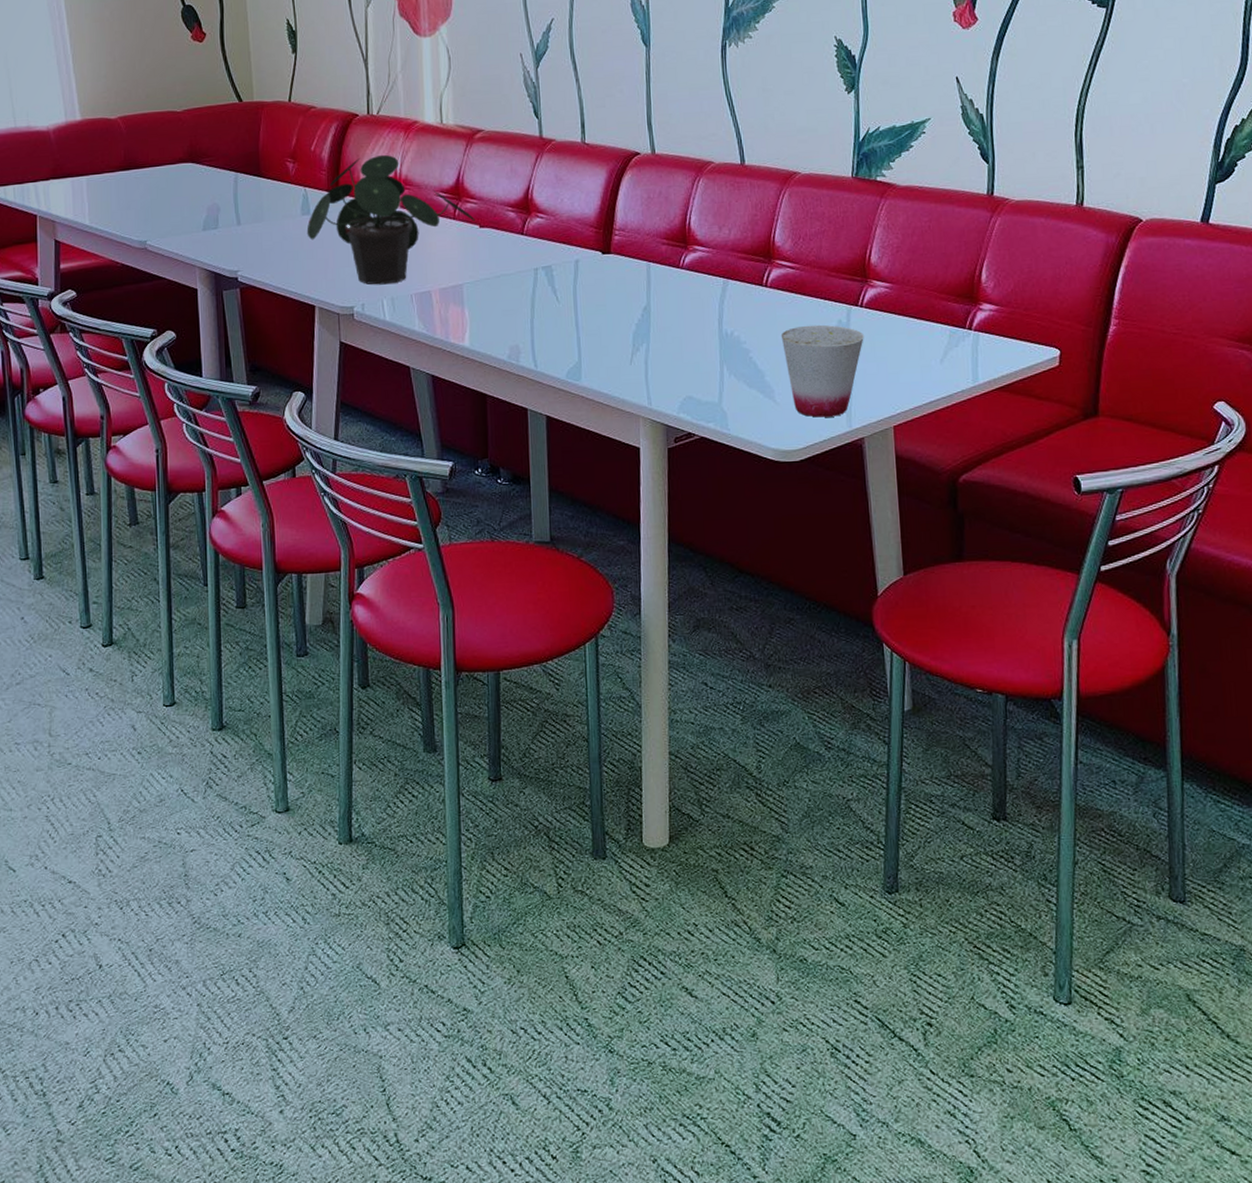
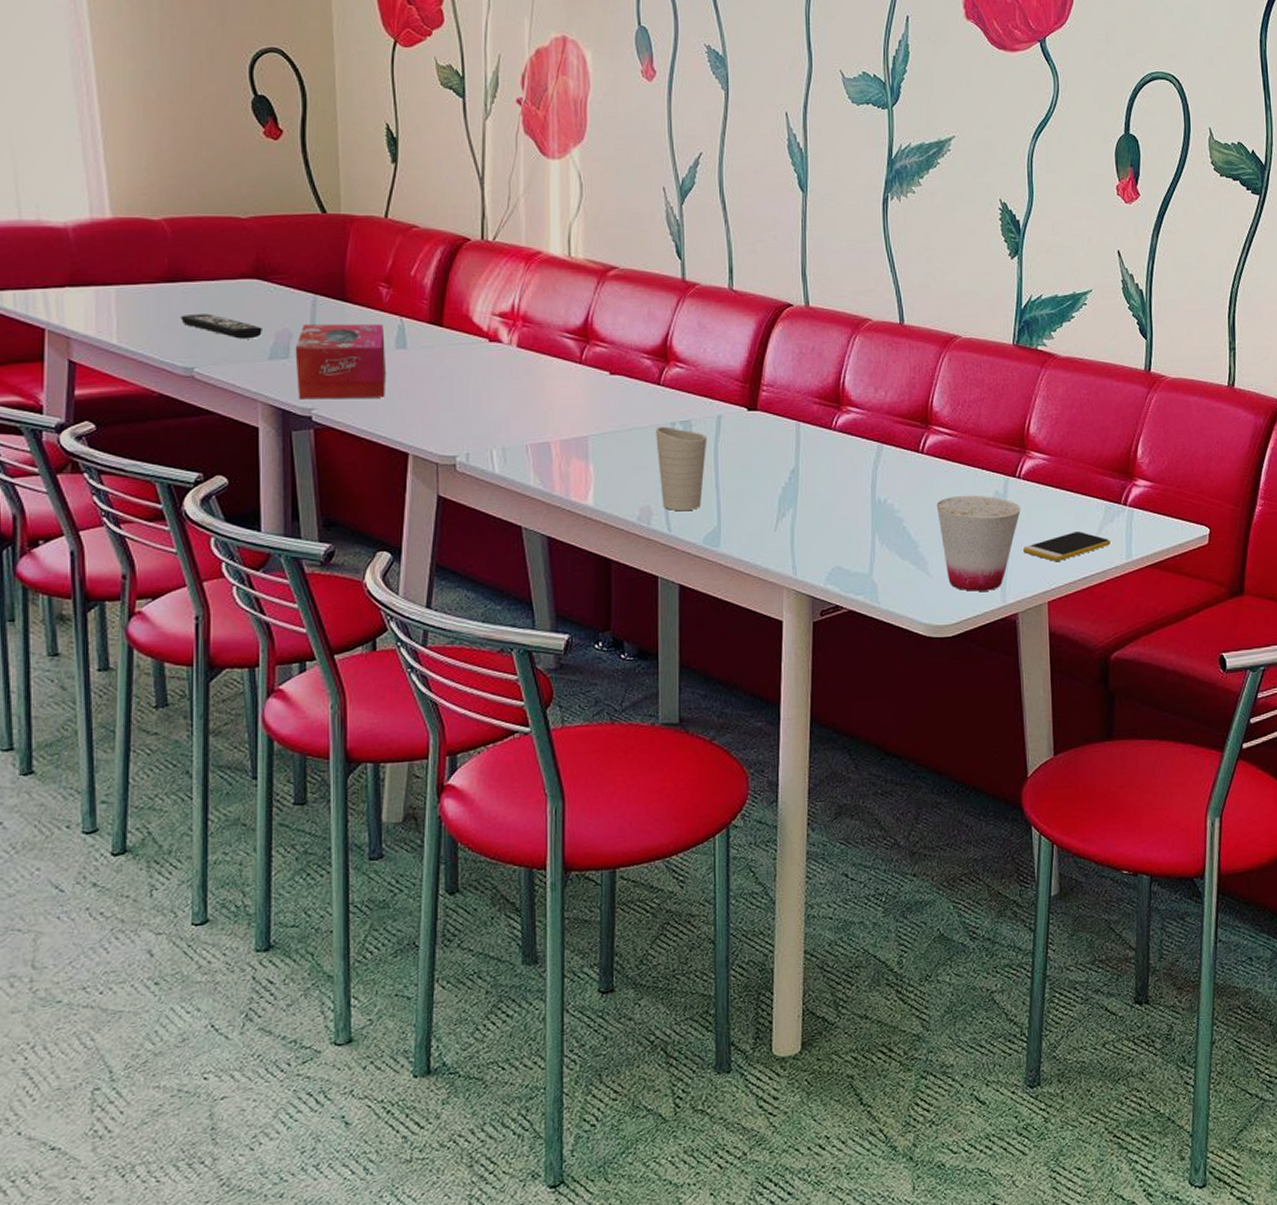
remote control: none [135,194,197,215] -> present [181,313,262,339]
tissue box: none [222,195,295,263] -> present [295,324,385,400]
potted plant: present [306,154,475,285] -> none [401,286,605,433]
cup: none [521,272,567,349] -> present [656,426,708,512]
smartphone: none [867,357,957,387] -> present [1022,532,1112,561]

